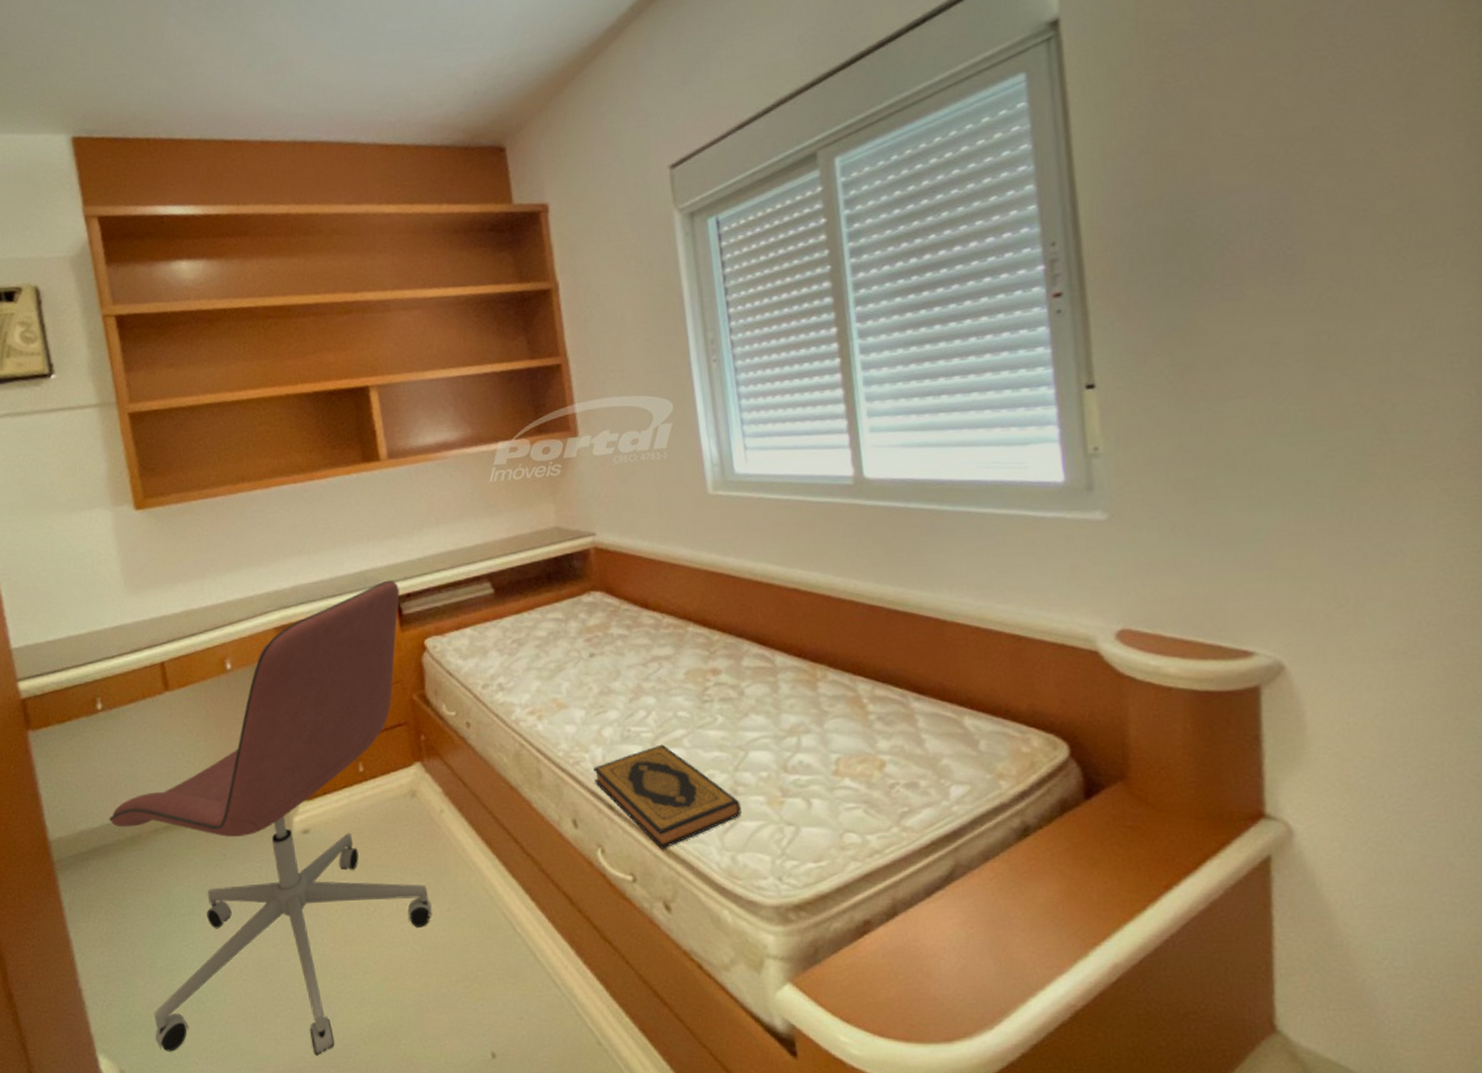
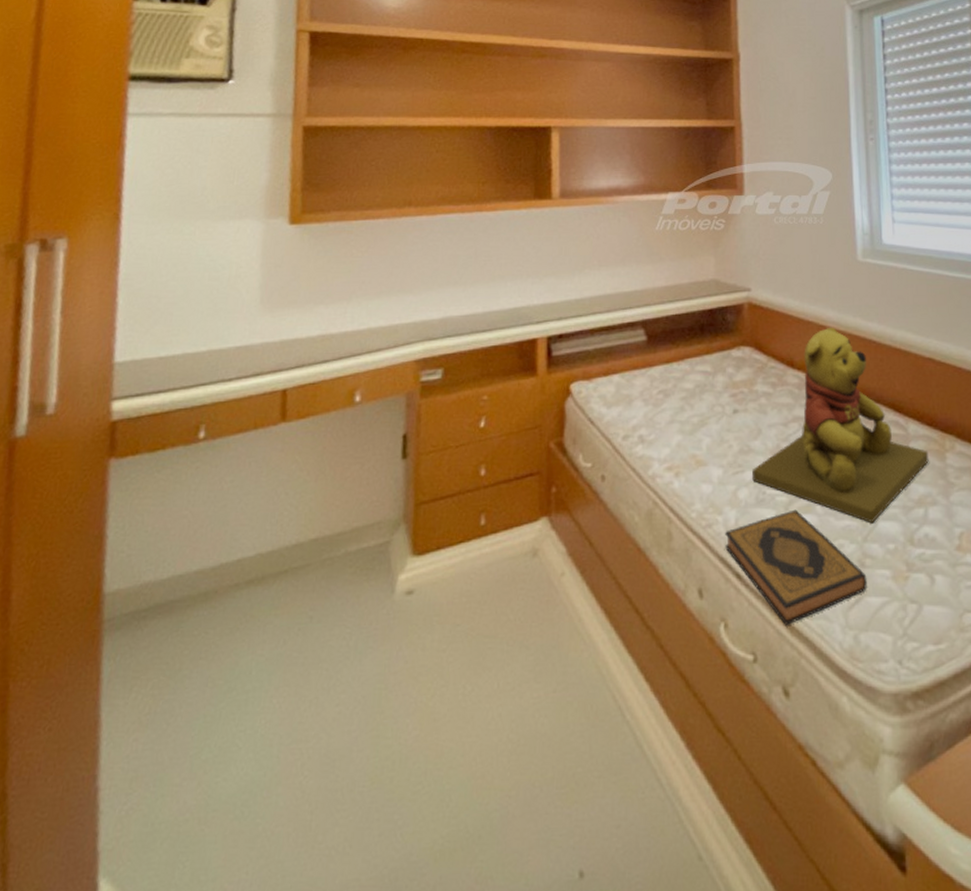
office chair: present [109,580,432,1056] -> none [179,319,552,877]
teddy bear: none [615,565,799,754] -> present [752,327,929,524]

